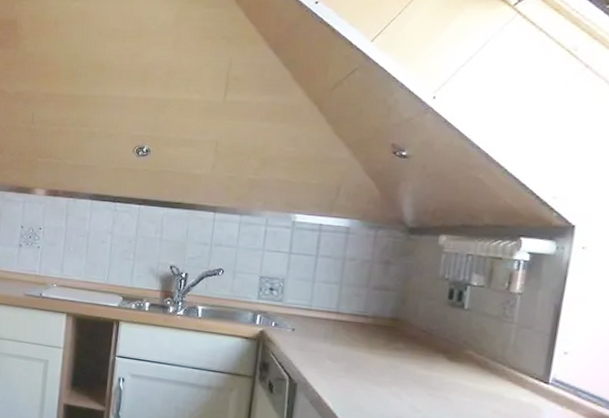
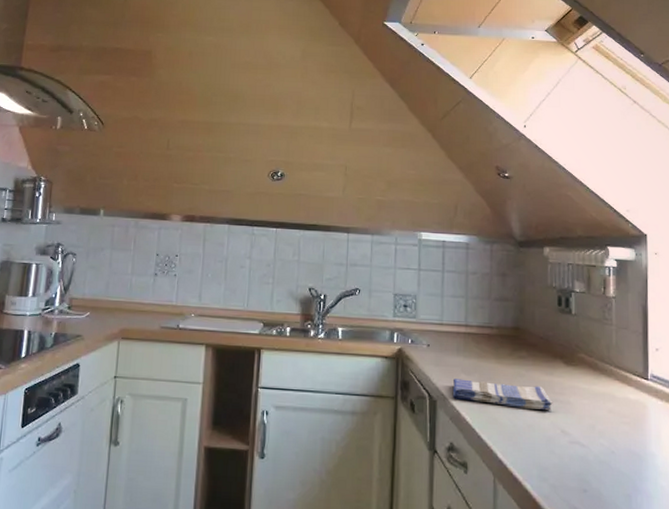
dish towel: none [314,364,428,404] -> present [452,379,553,410]

